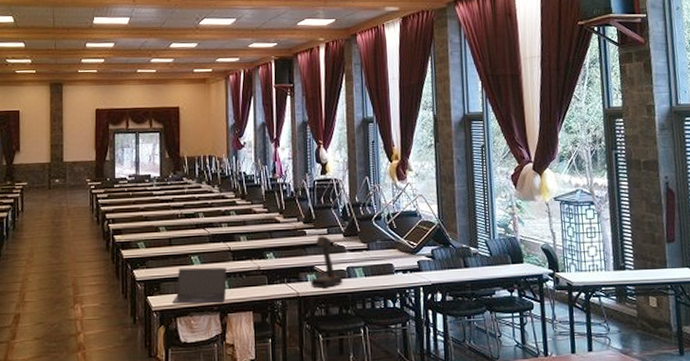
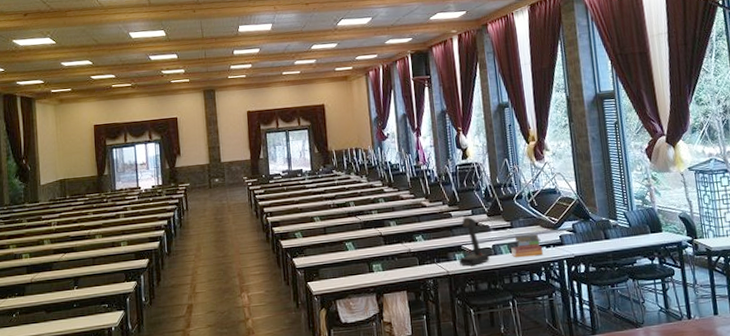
laptop: present [172,267,227,304] -> none [331,251,381,288]
books: none [366,257,400,282] -> present [511,233,544,258]

